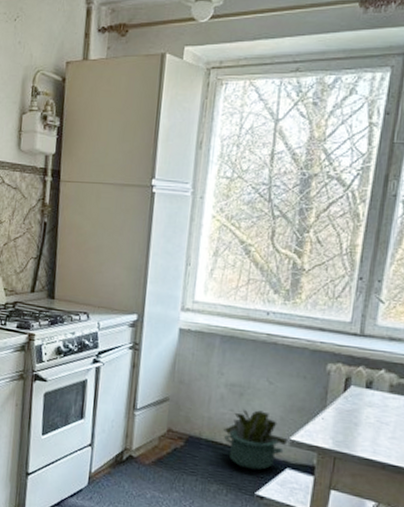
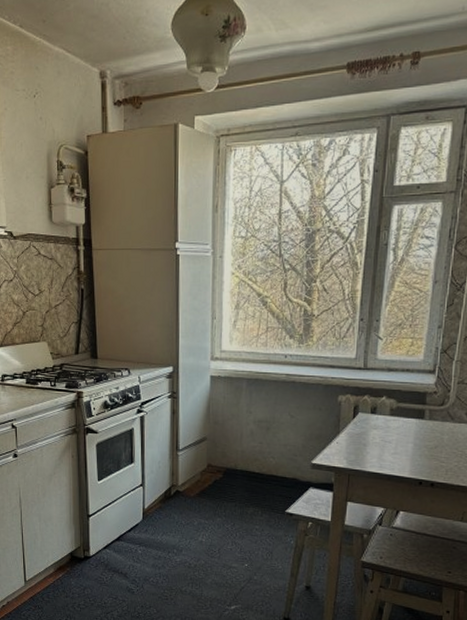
decorative plant: present [223,410,288,470] -> none [255,441,310,492]

